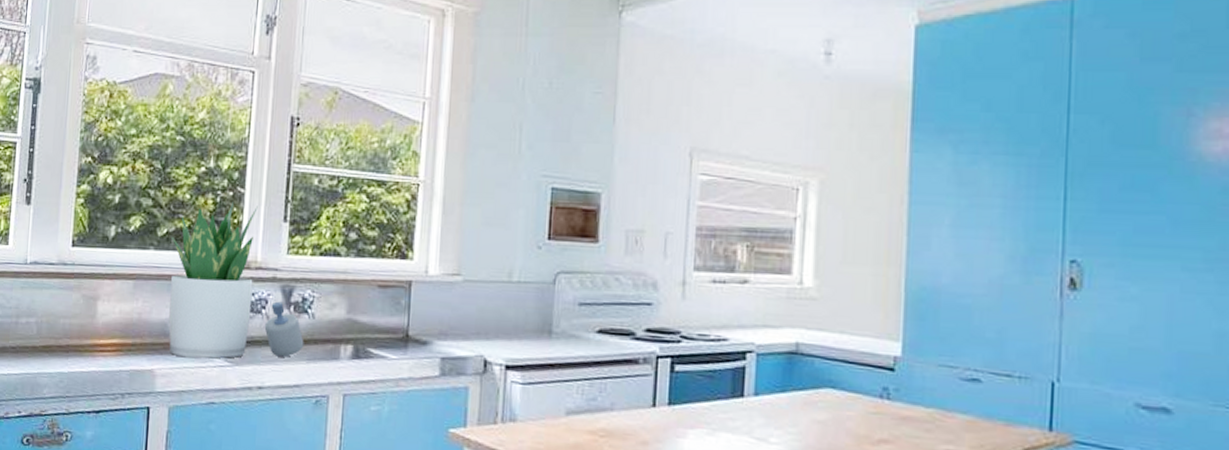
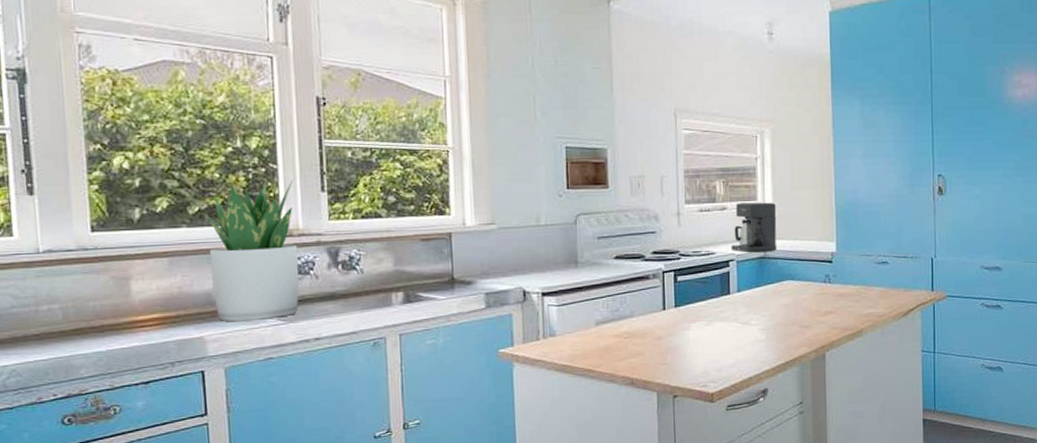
soap dispenser: present [264,301,304,357] -> none [314,262,356,310]
coffee maker: none [750,275,819,345] -> present [731,202,777,253]

